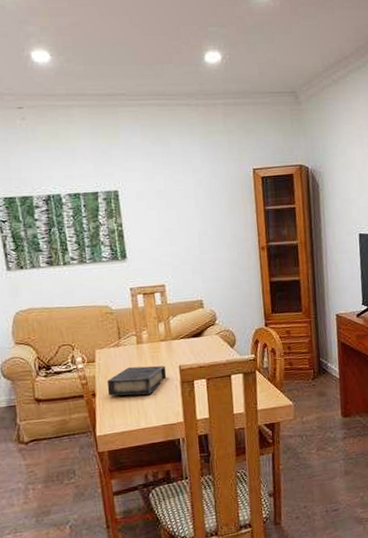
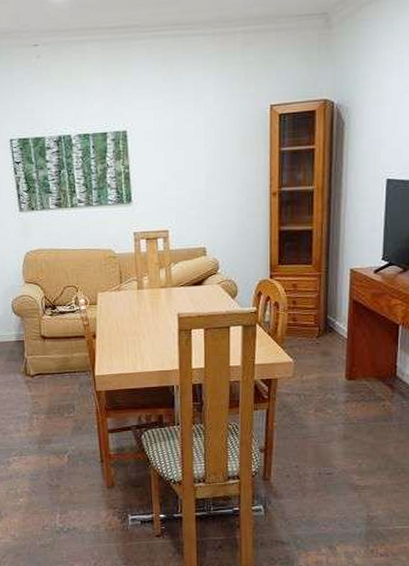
book: present [106,365,167,396] -> none [107,311,165,340]

